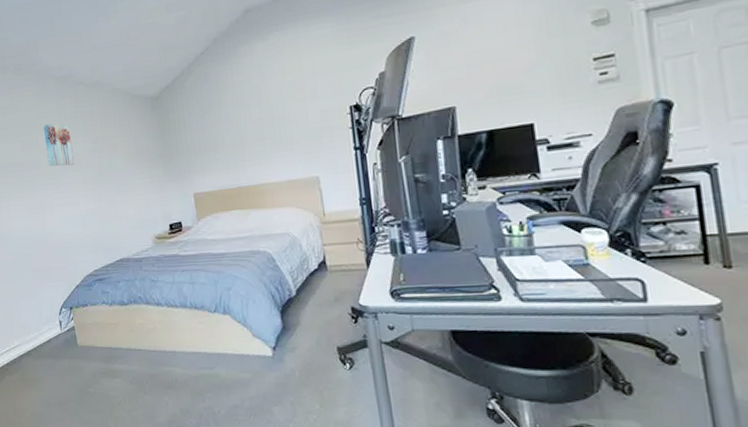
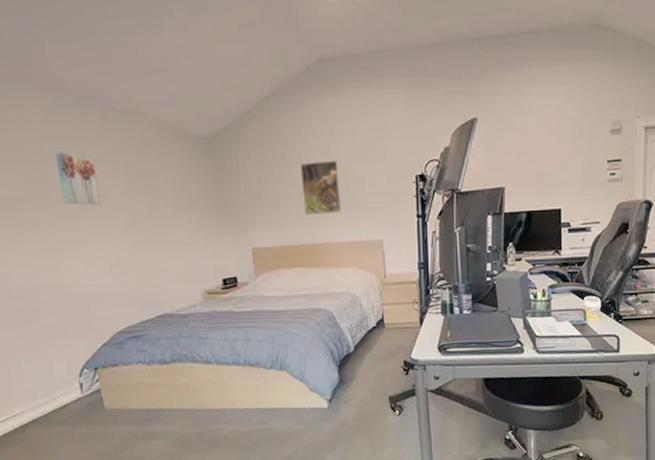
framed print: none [233,101,276,158] -> present [299,160,342,215]

